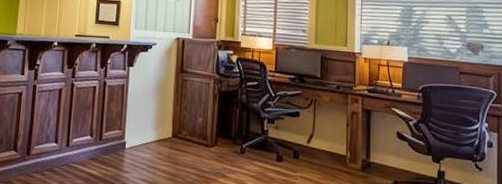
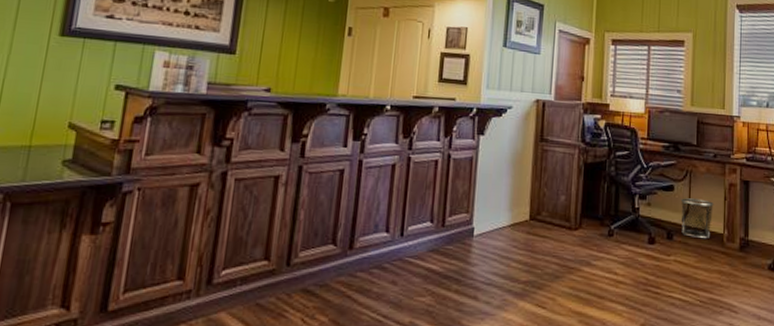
waste bin: none [306,123,337,159] -> present [681,198,714,238]

